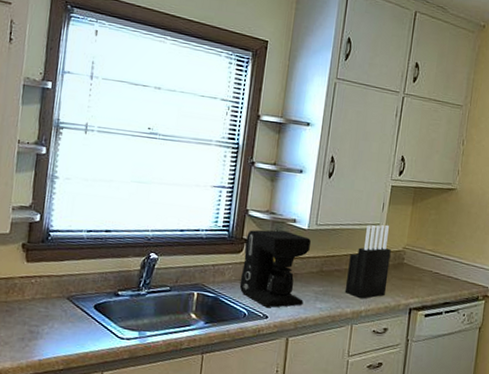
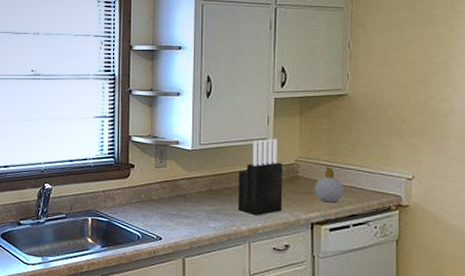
coffee maker: present [239,230,311,308] -> none [130,153,196,230]
soap bottle: none [416,255,443,291] -> present [314,166,345,203]

